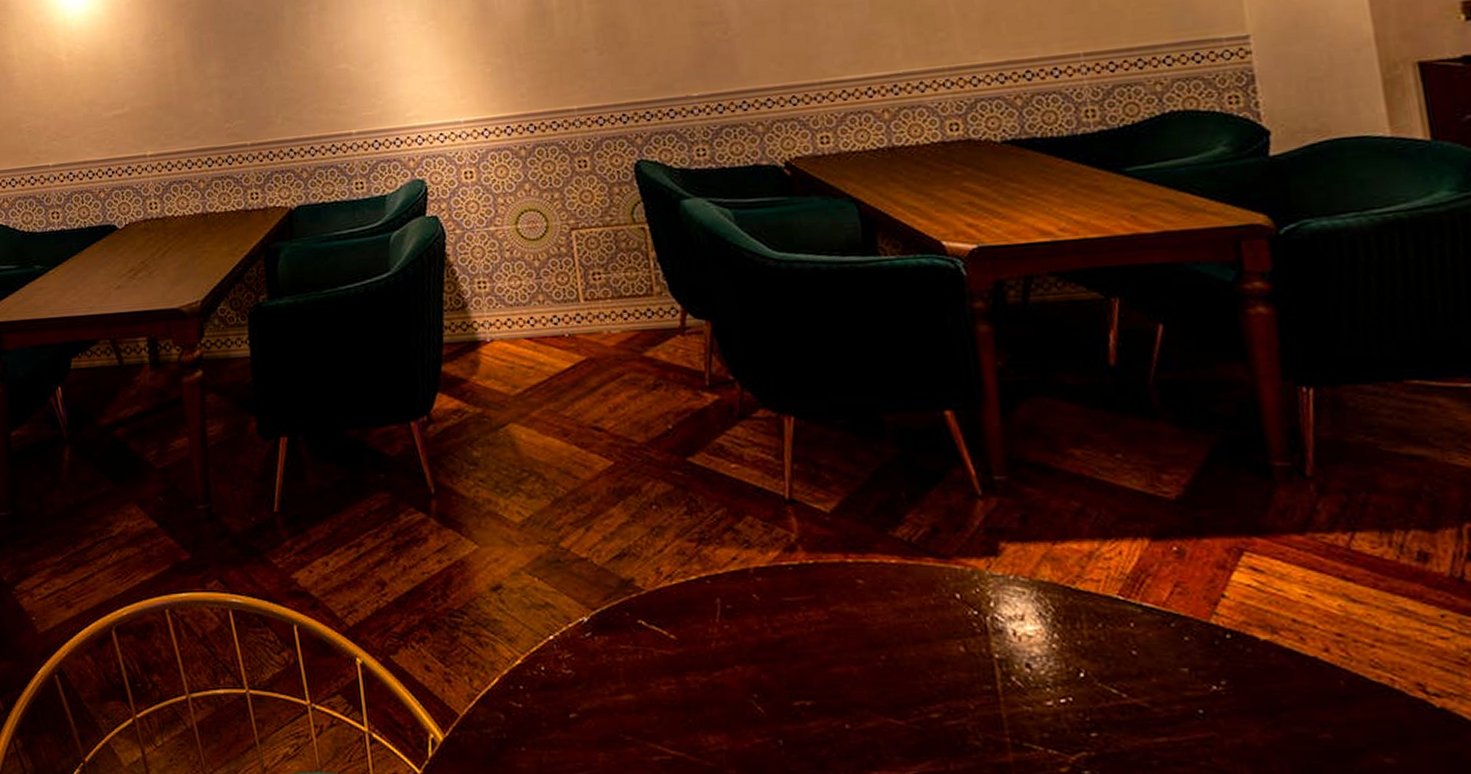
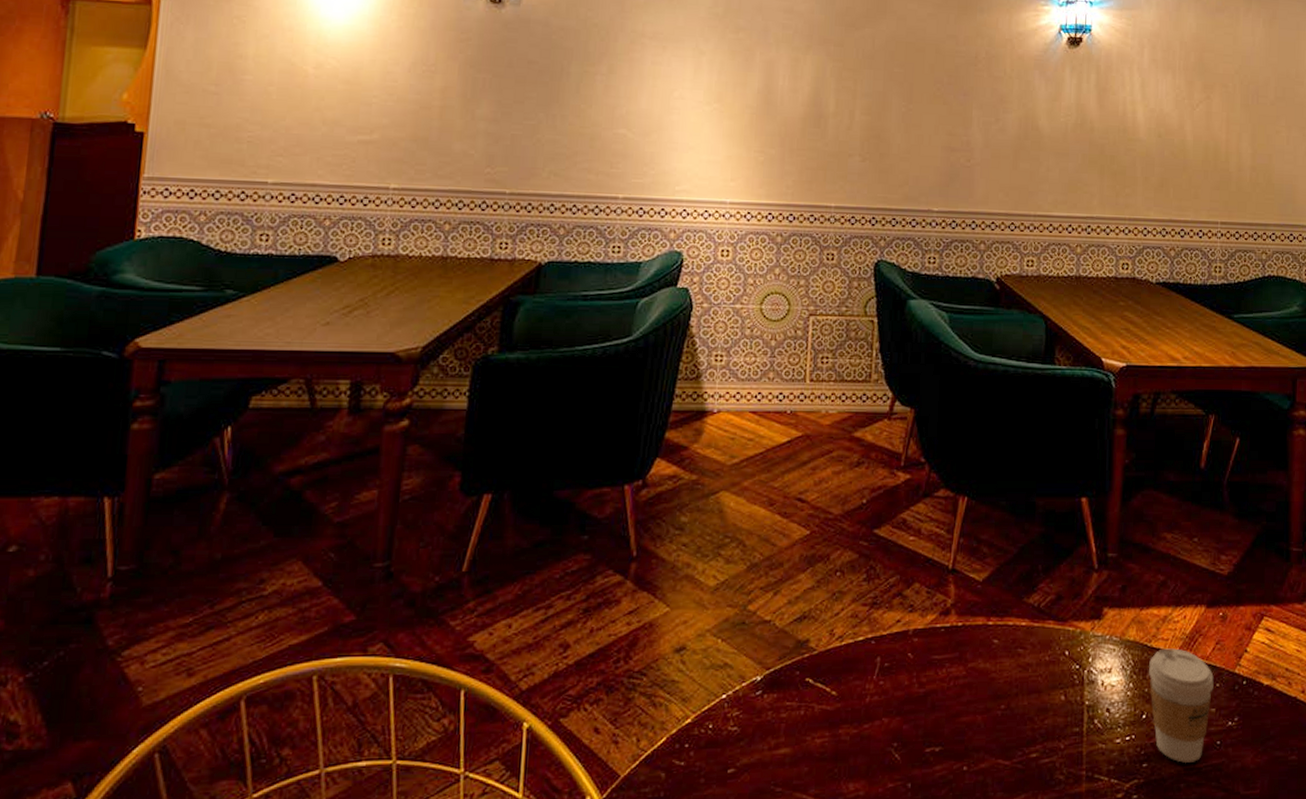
coffee cup: none [1077,591,1181,736] -> present [1149,648,1214,764]

